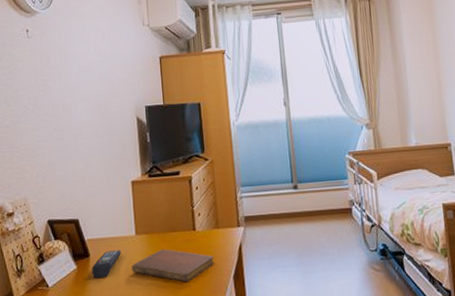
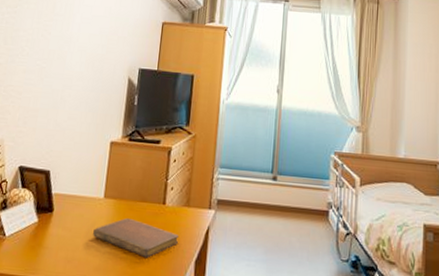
remote control: present [91,250,121,279] -> none [51,209,86,237]

